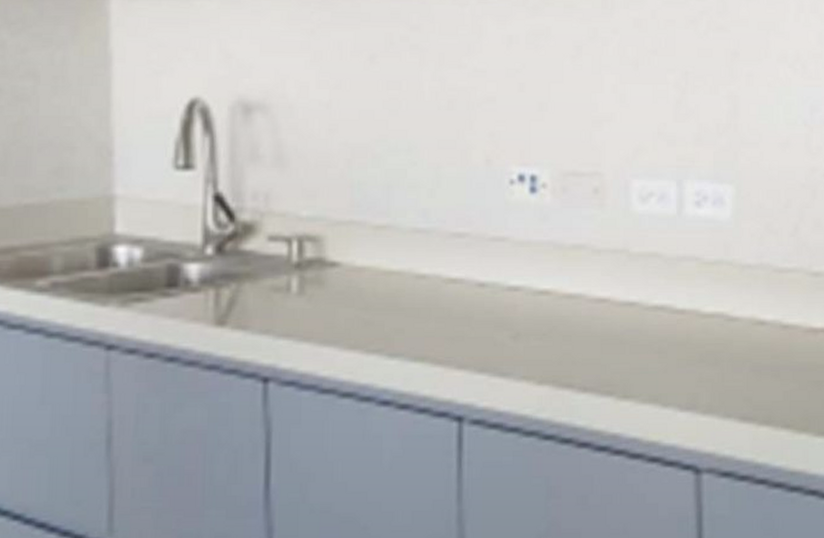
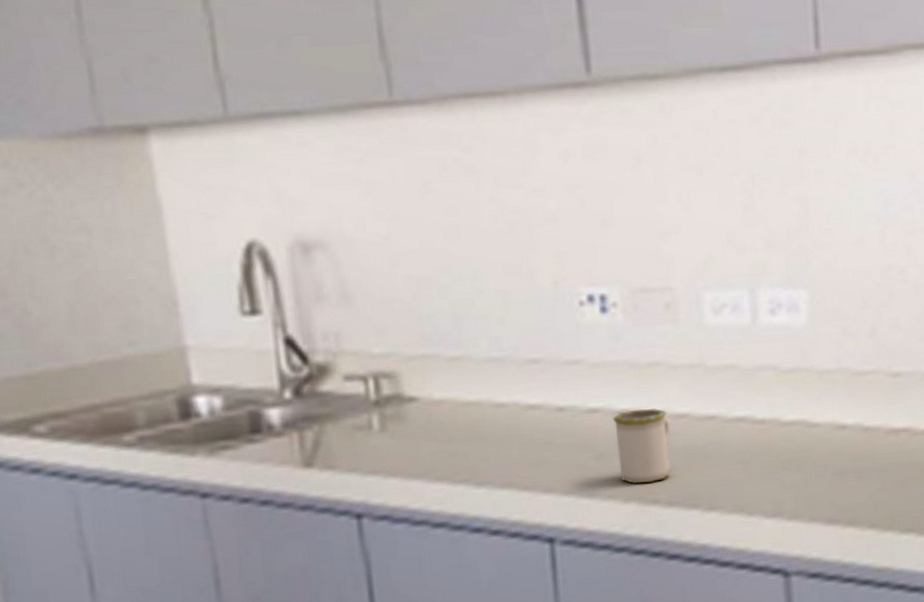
mug: none [533,291,591,367] -> present [613,409,672,485]

